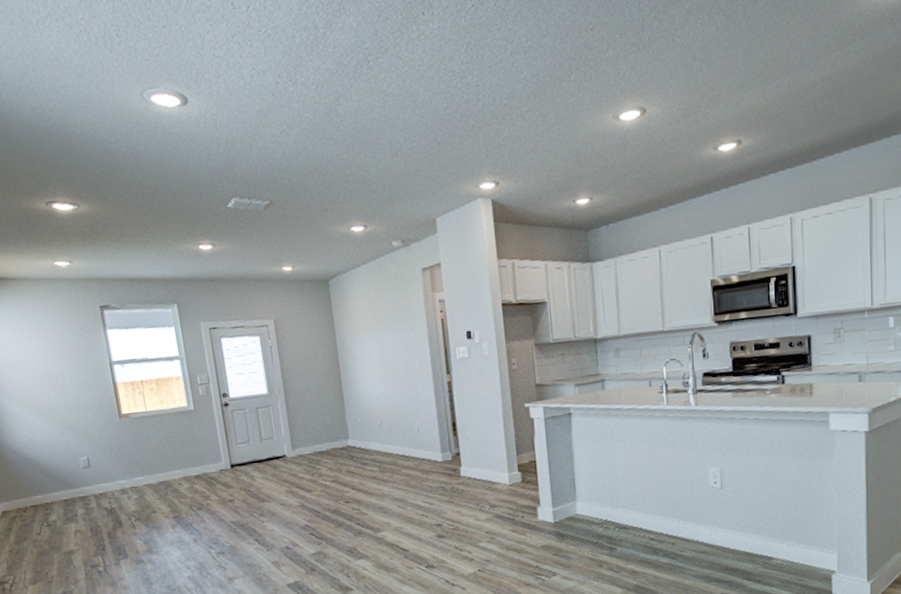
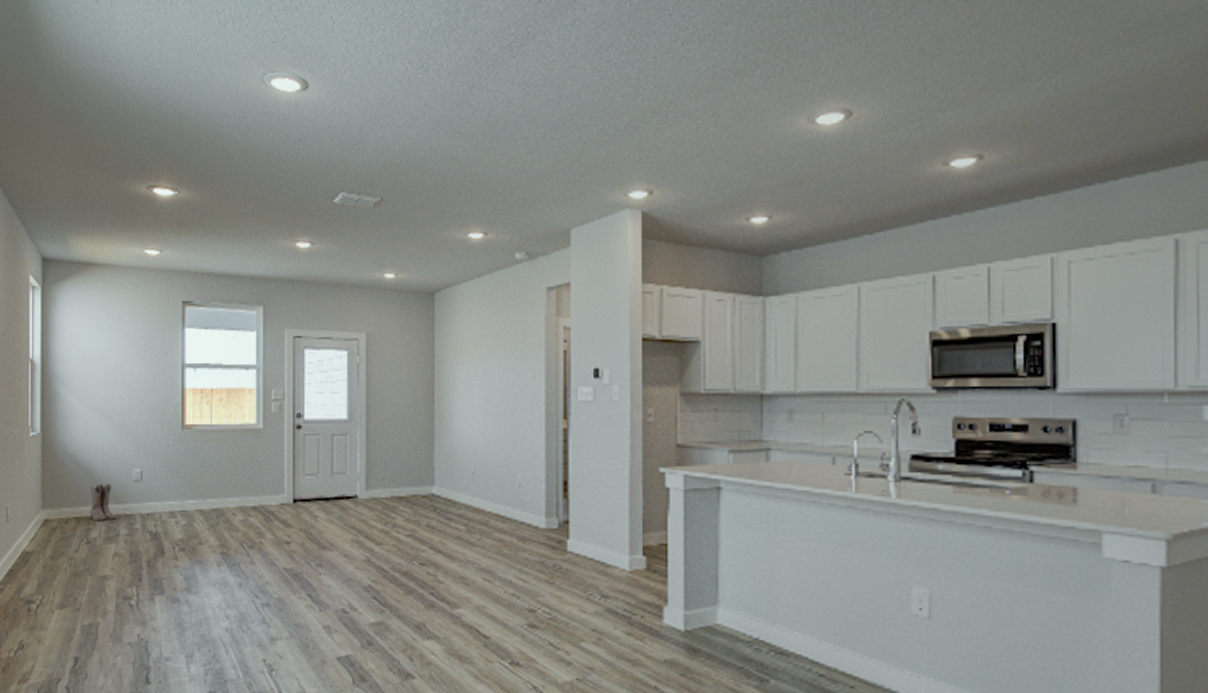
boots: none [41,472,71,507] -> present [89,483,116,522]

